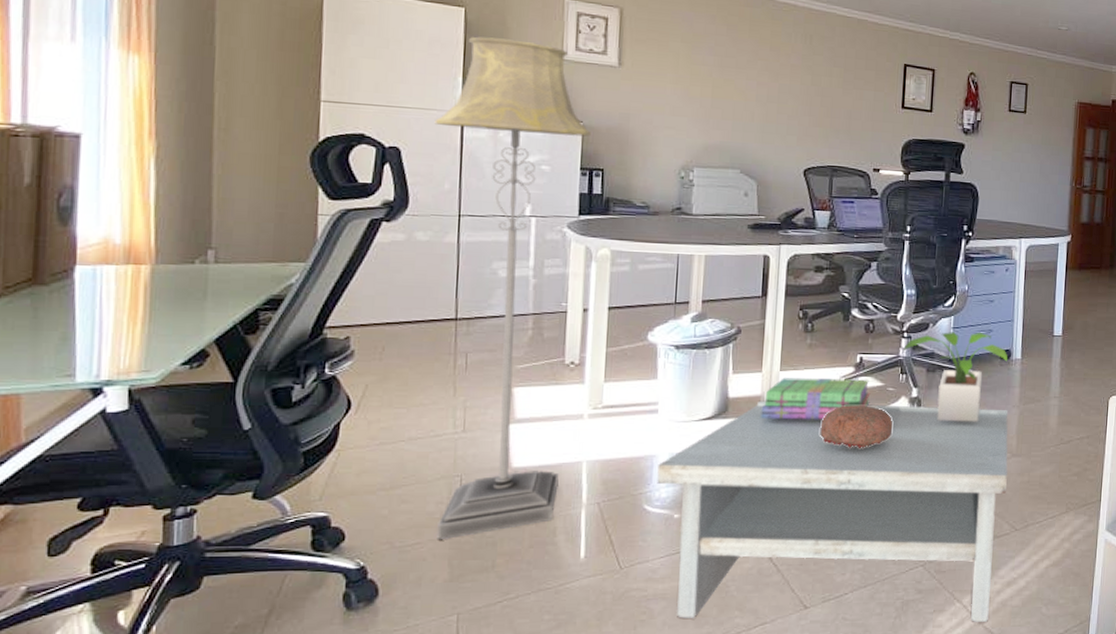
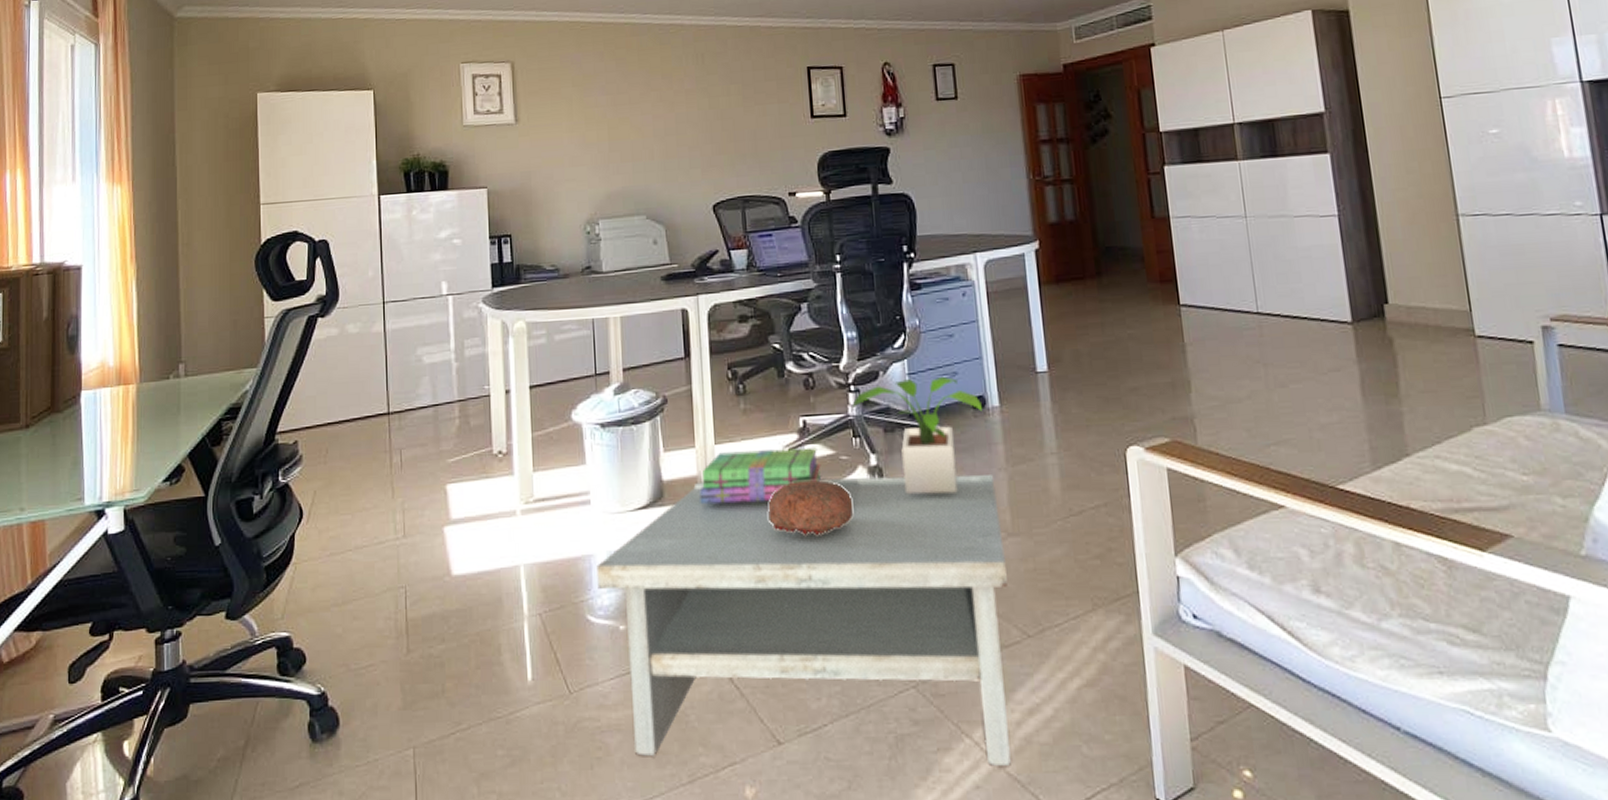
floor lamp: present [434,36,591,540] -> none [355,113,499,662]

